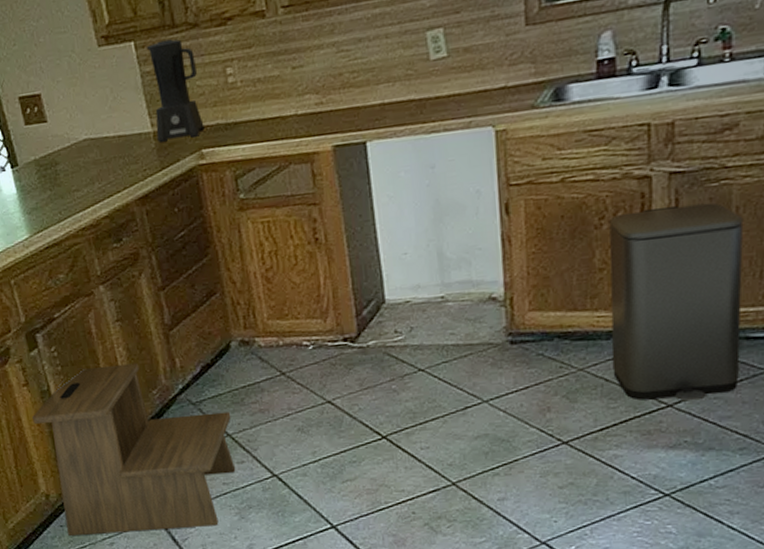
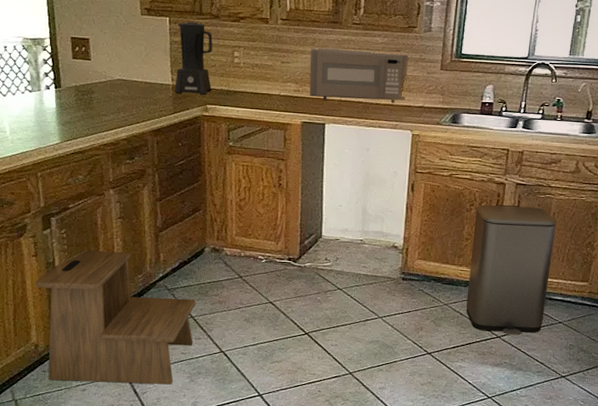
microwave: none [329,13,479,109] -> present [309,47,409,104]

